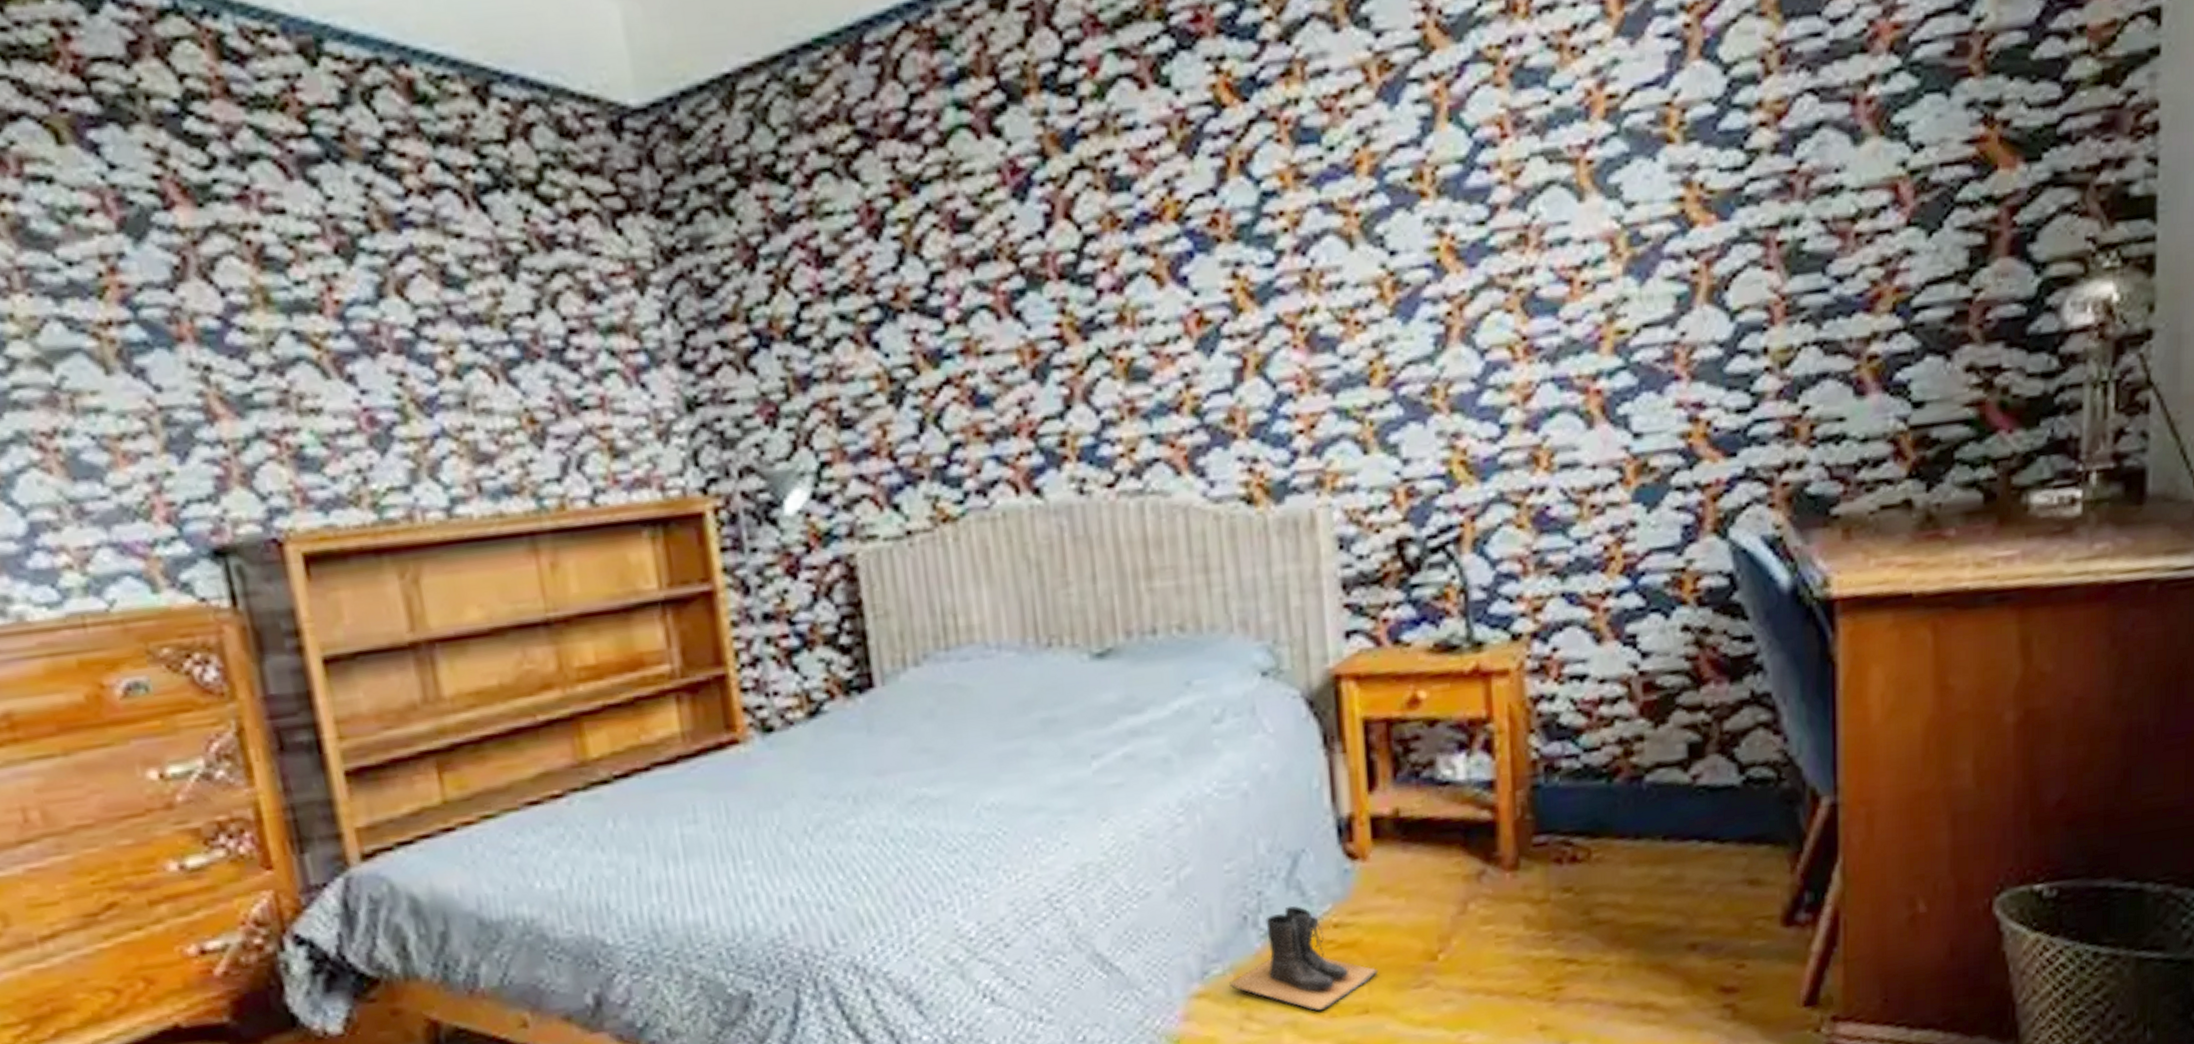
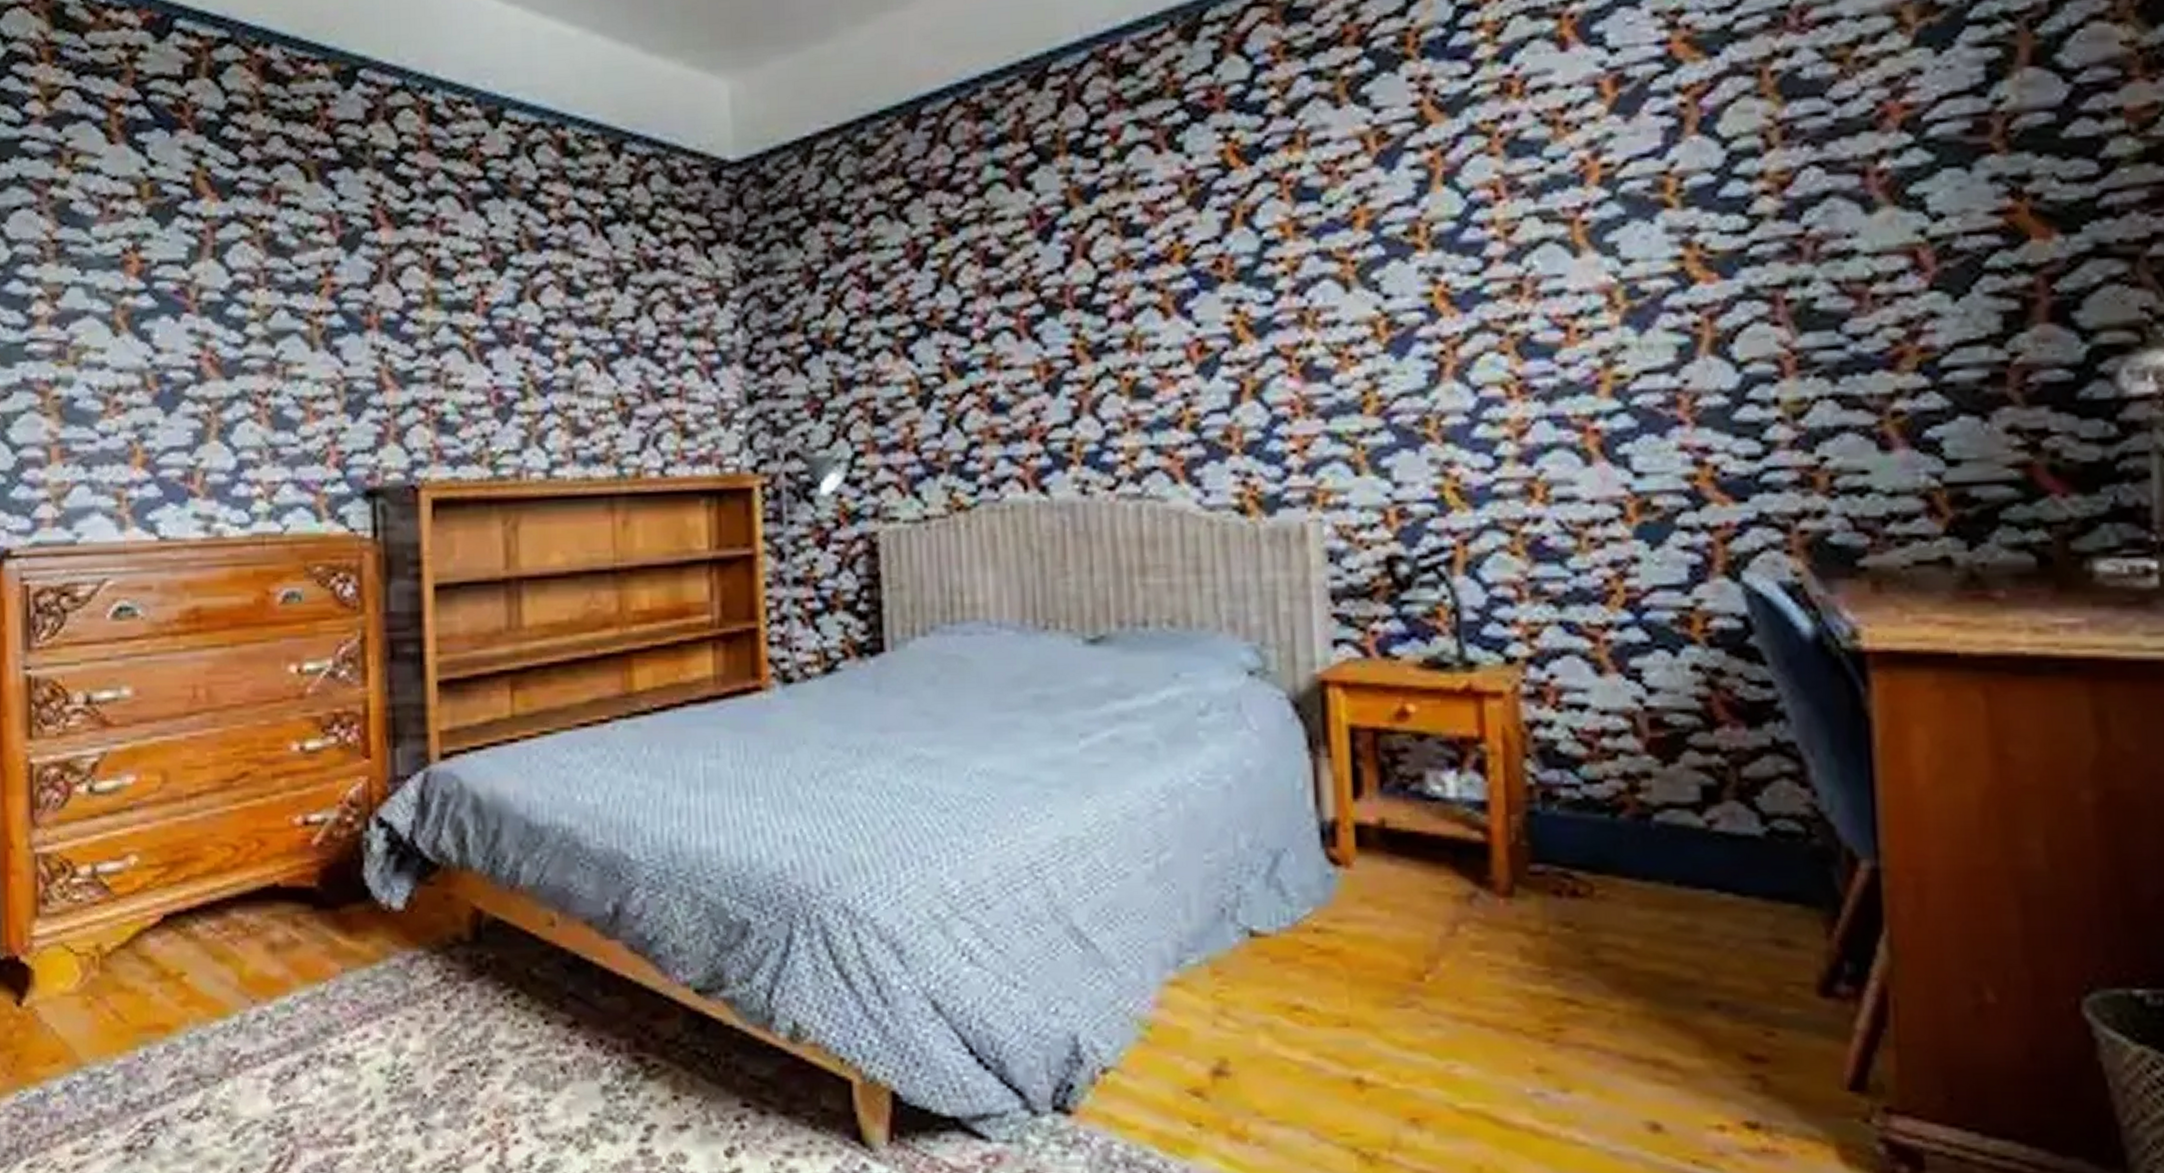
boots: present [1229,905,1379,1011] -> none [1205,904,1361,1017]

